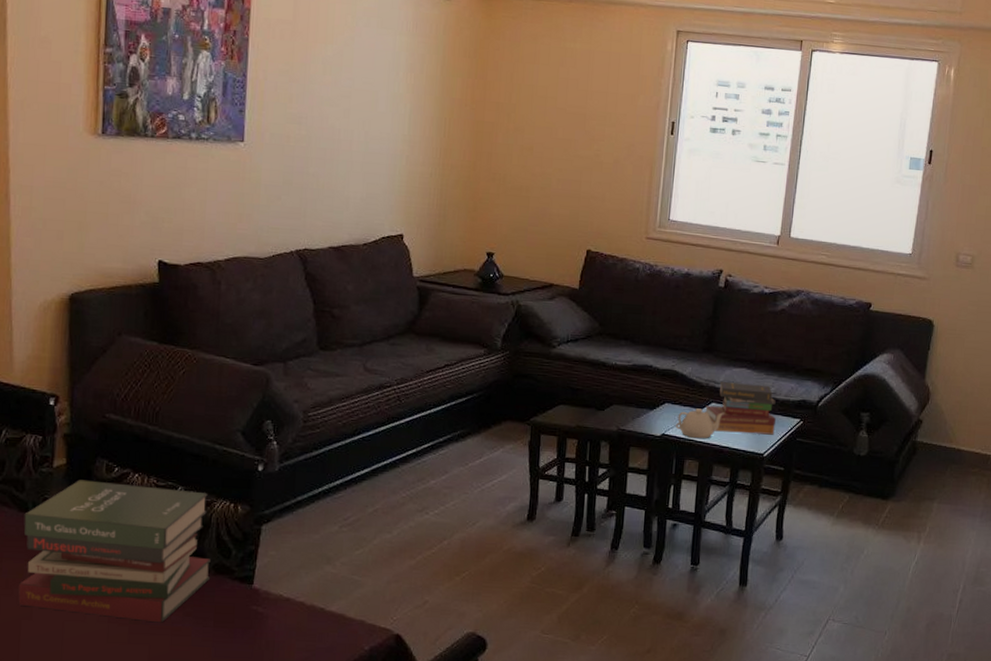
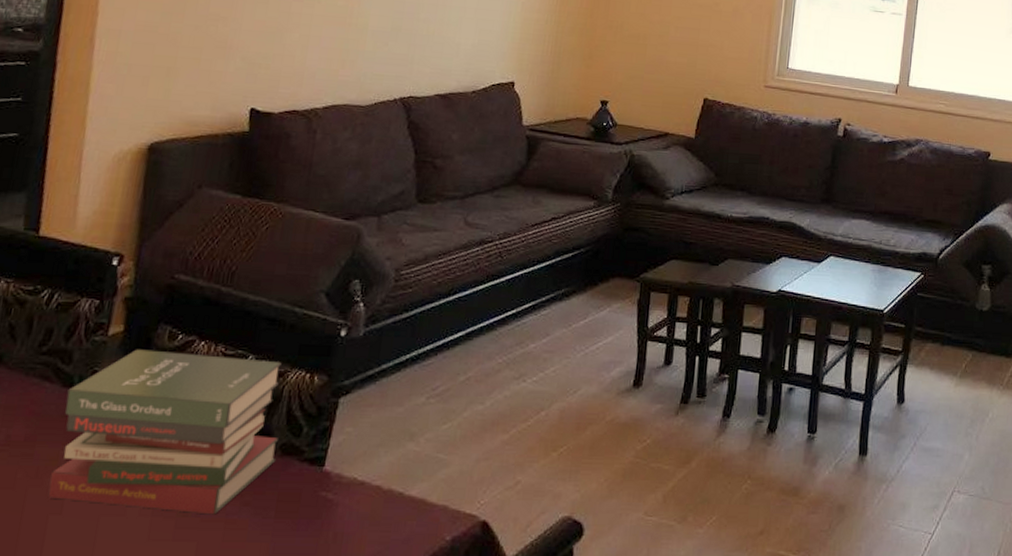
teapot: present [675,408,725,439] -> none [792,262,844,295]
books: present [705,382,776,435] -> none [823,234,896,290]

